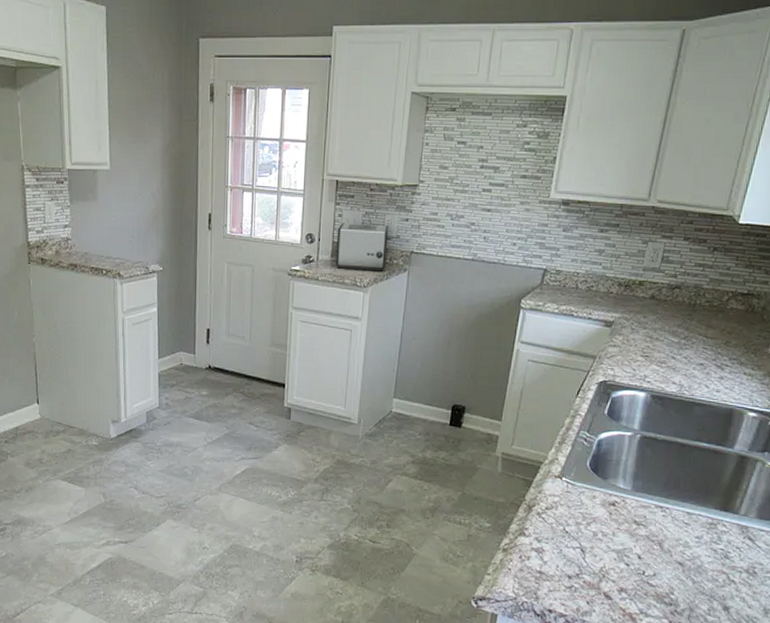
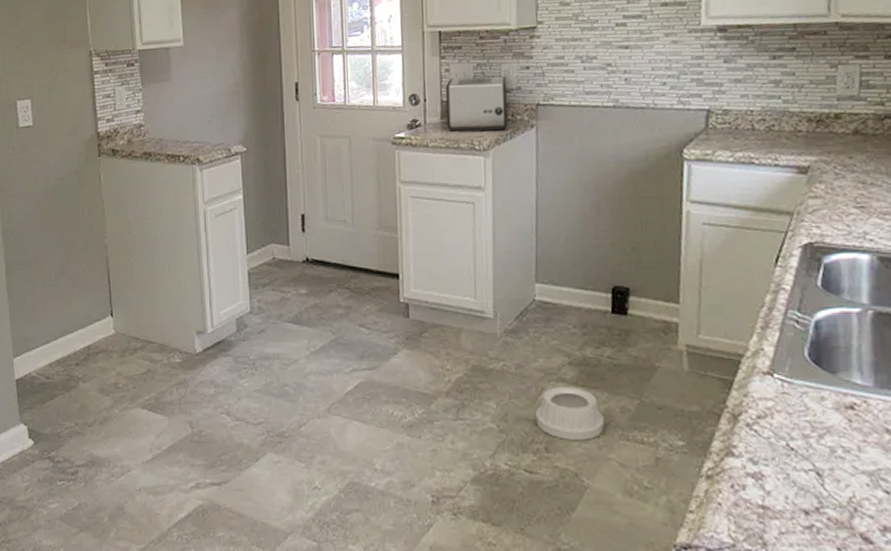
pet bowl: none [381,479,434,520] -> present [534,386,605,440]

